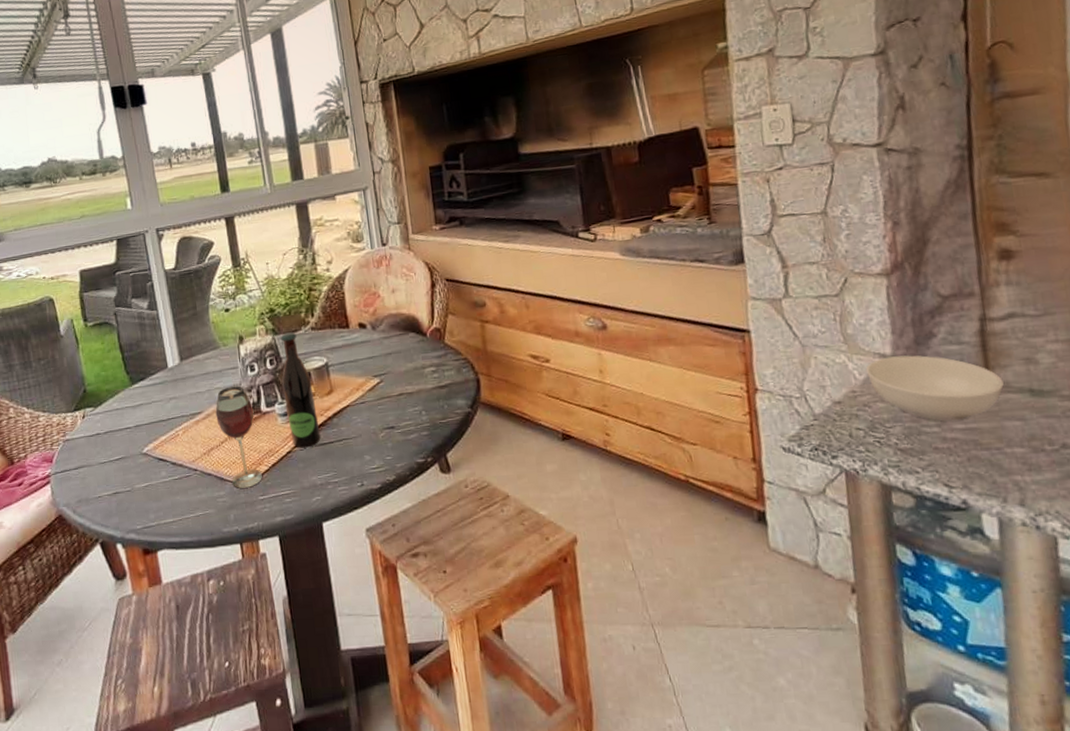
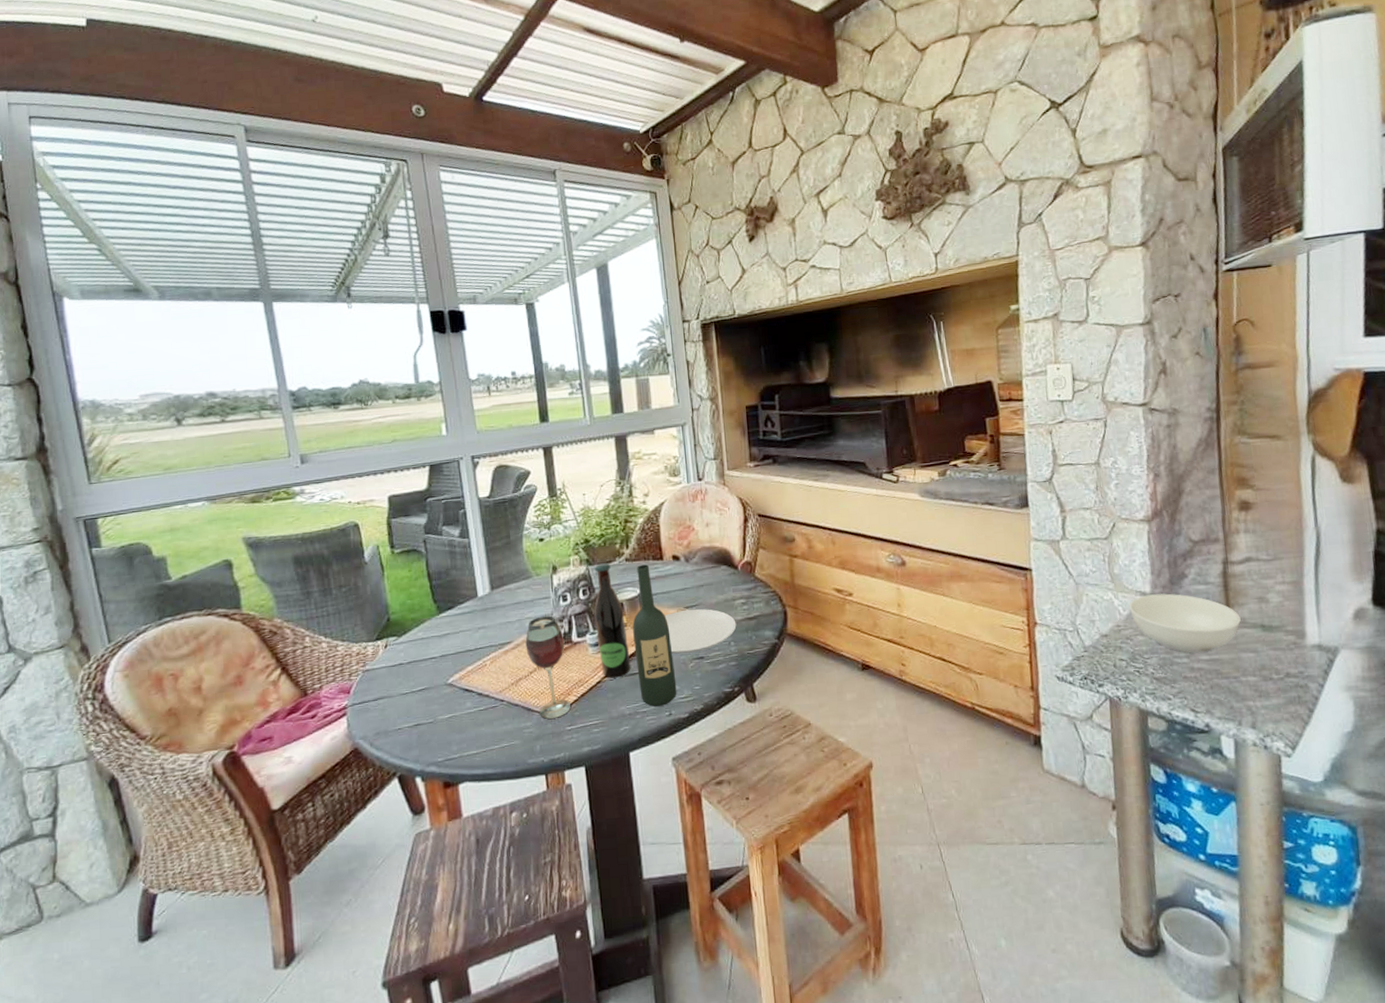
wine bottle: none [321,333,369,477] -> present [633,564,677,707]
plate: none [352,377,427,425] -> present [664,608,737,655]

